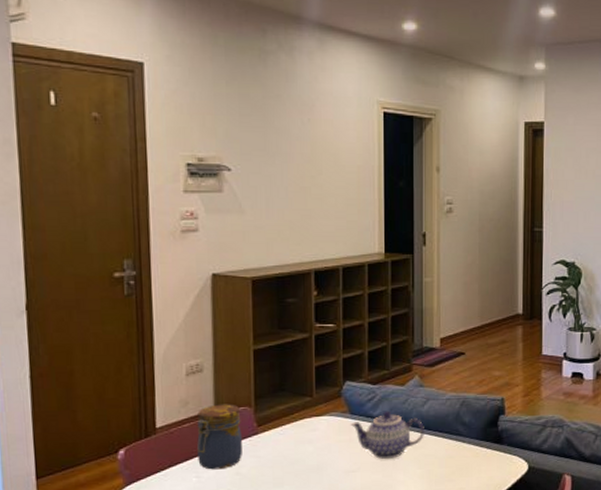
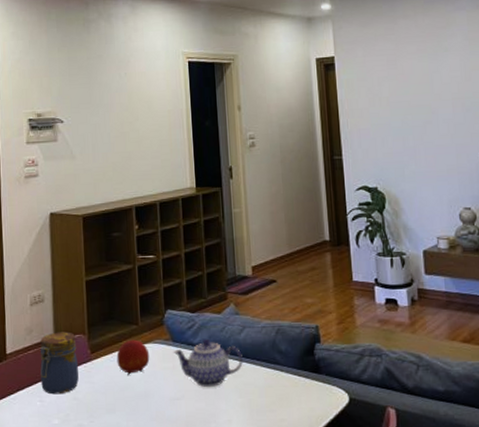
fruit: none [287,412,324,450] -> present [116,339,150,376]

